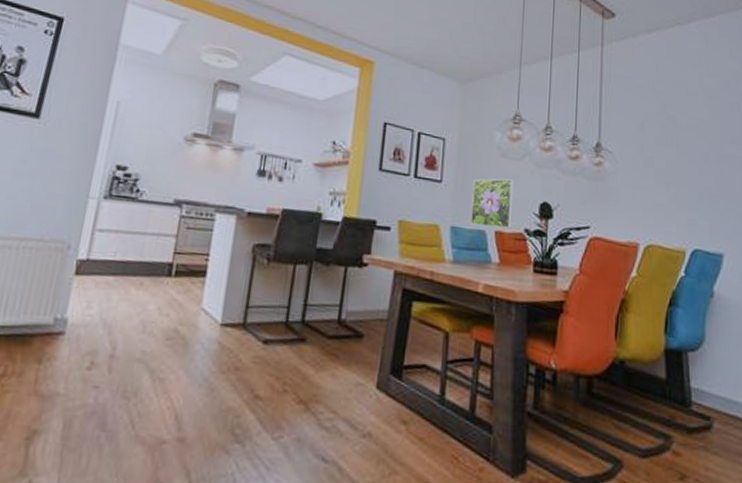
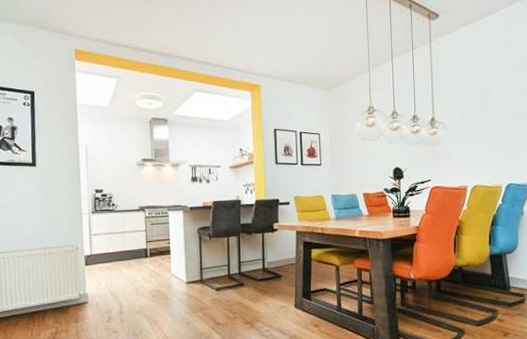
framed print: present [470,178,514,229] -> none [343,155,375,192]

